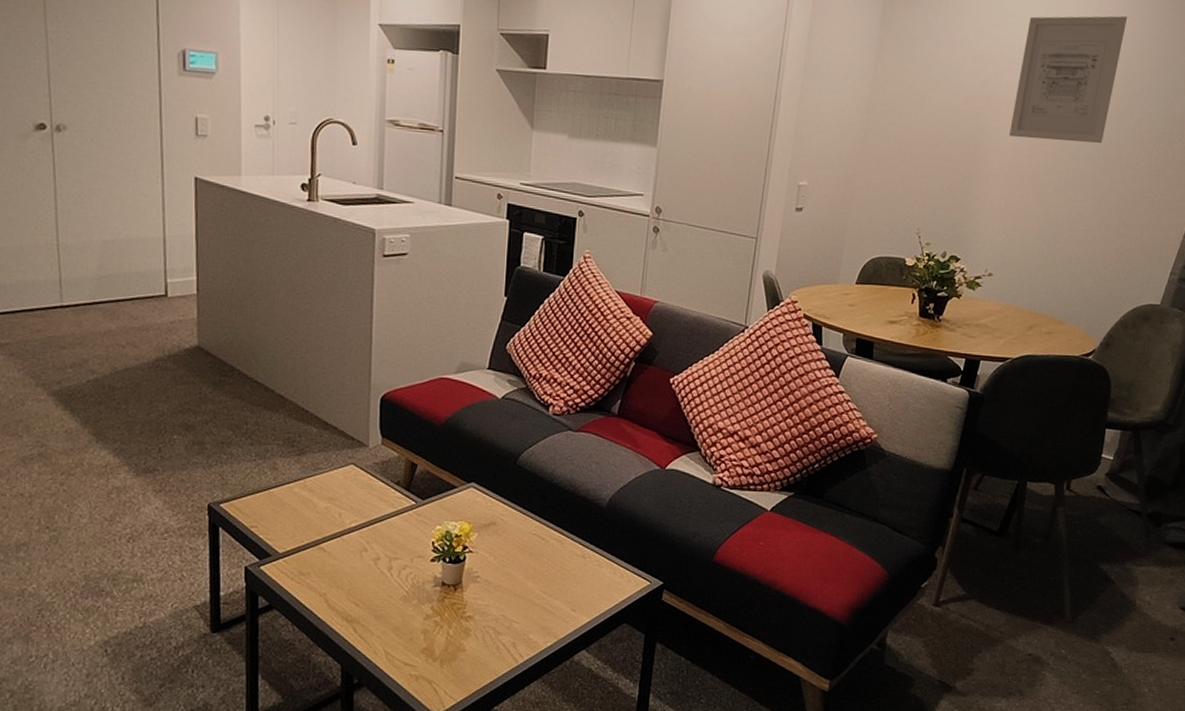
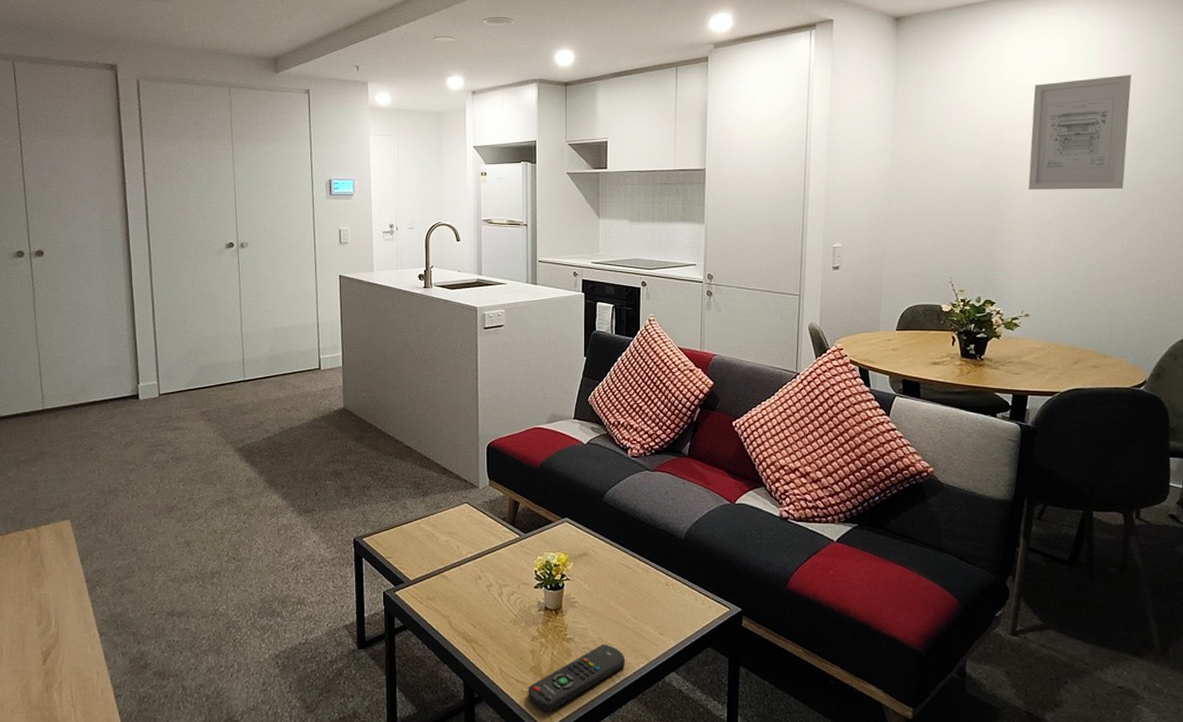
remote control: none [417,623,531,696] -> present [528,645,625,712]

